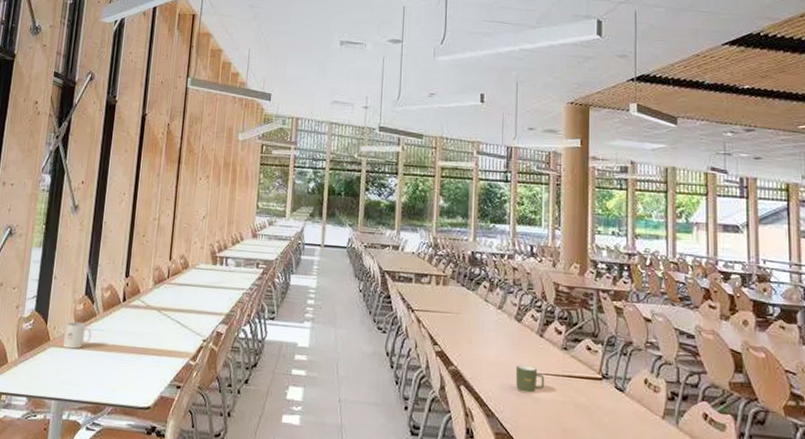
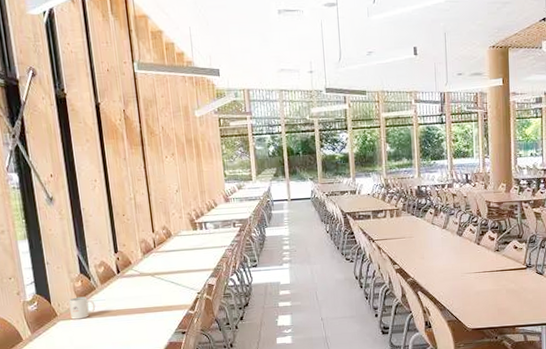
mug: present [515,365,545,394] -> none [460,268,483,289]

